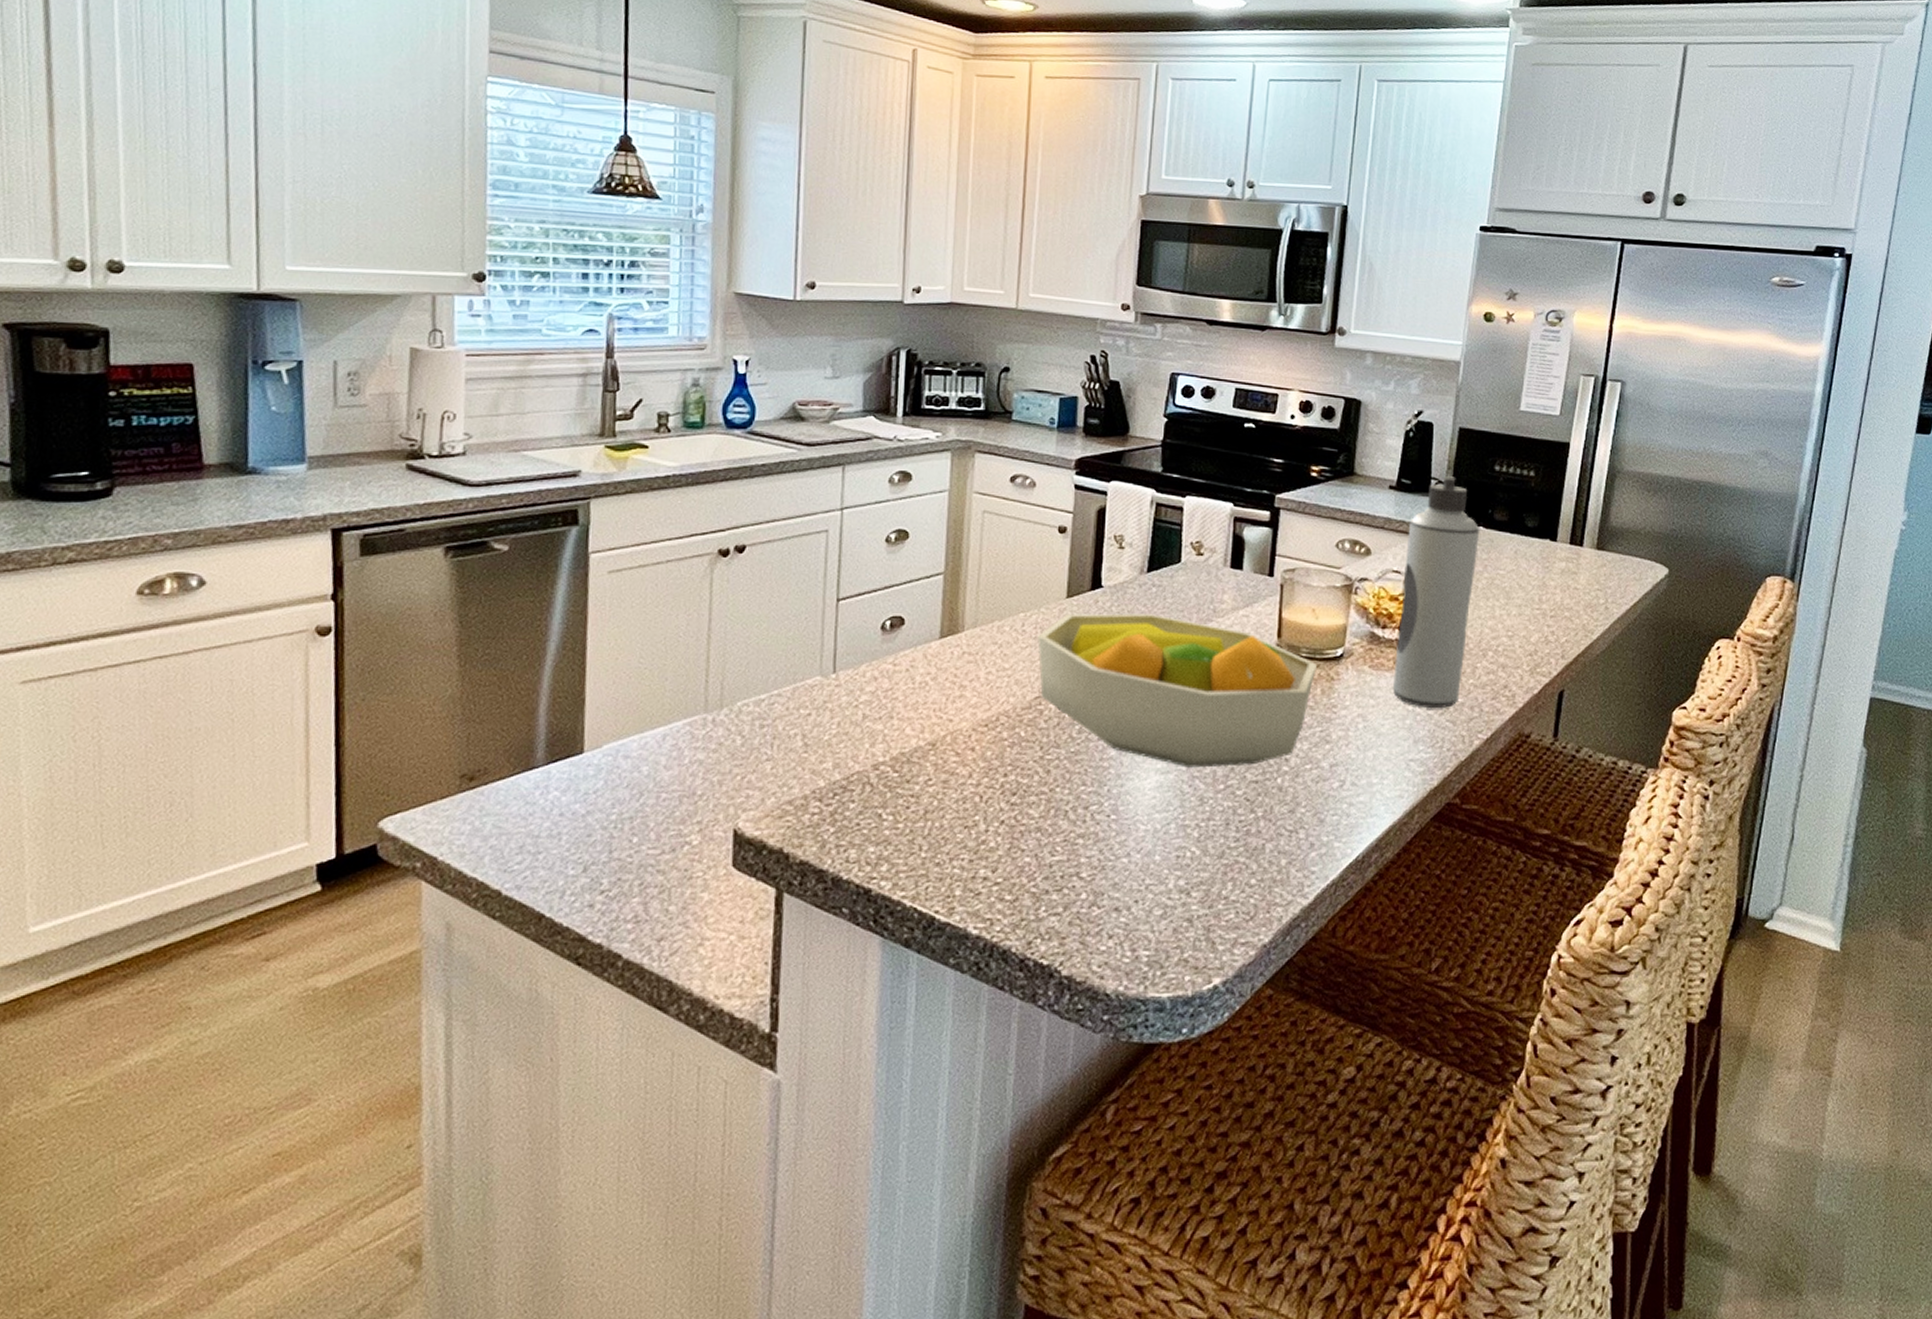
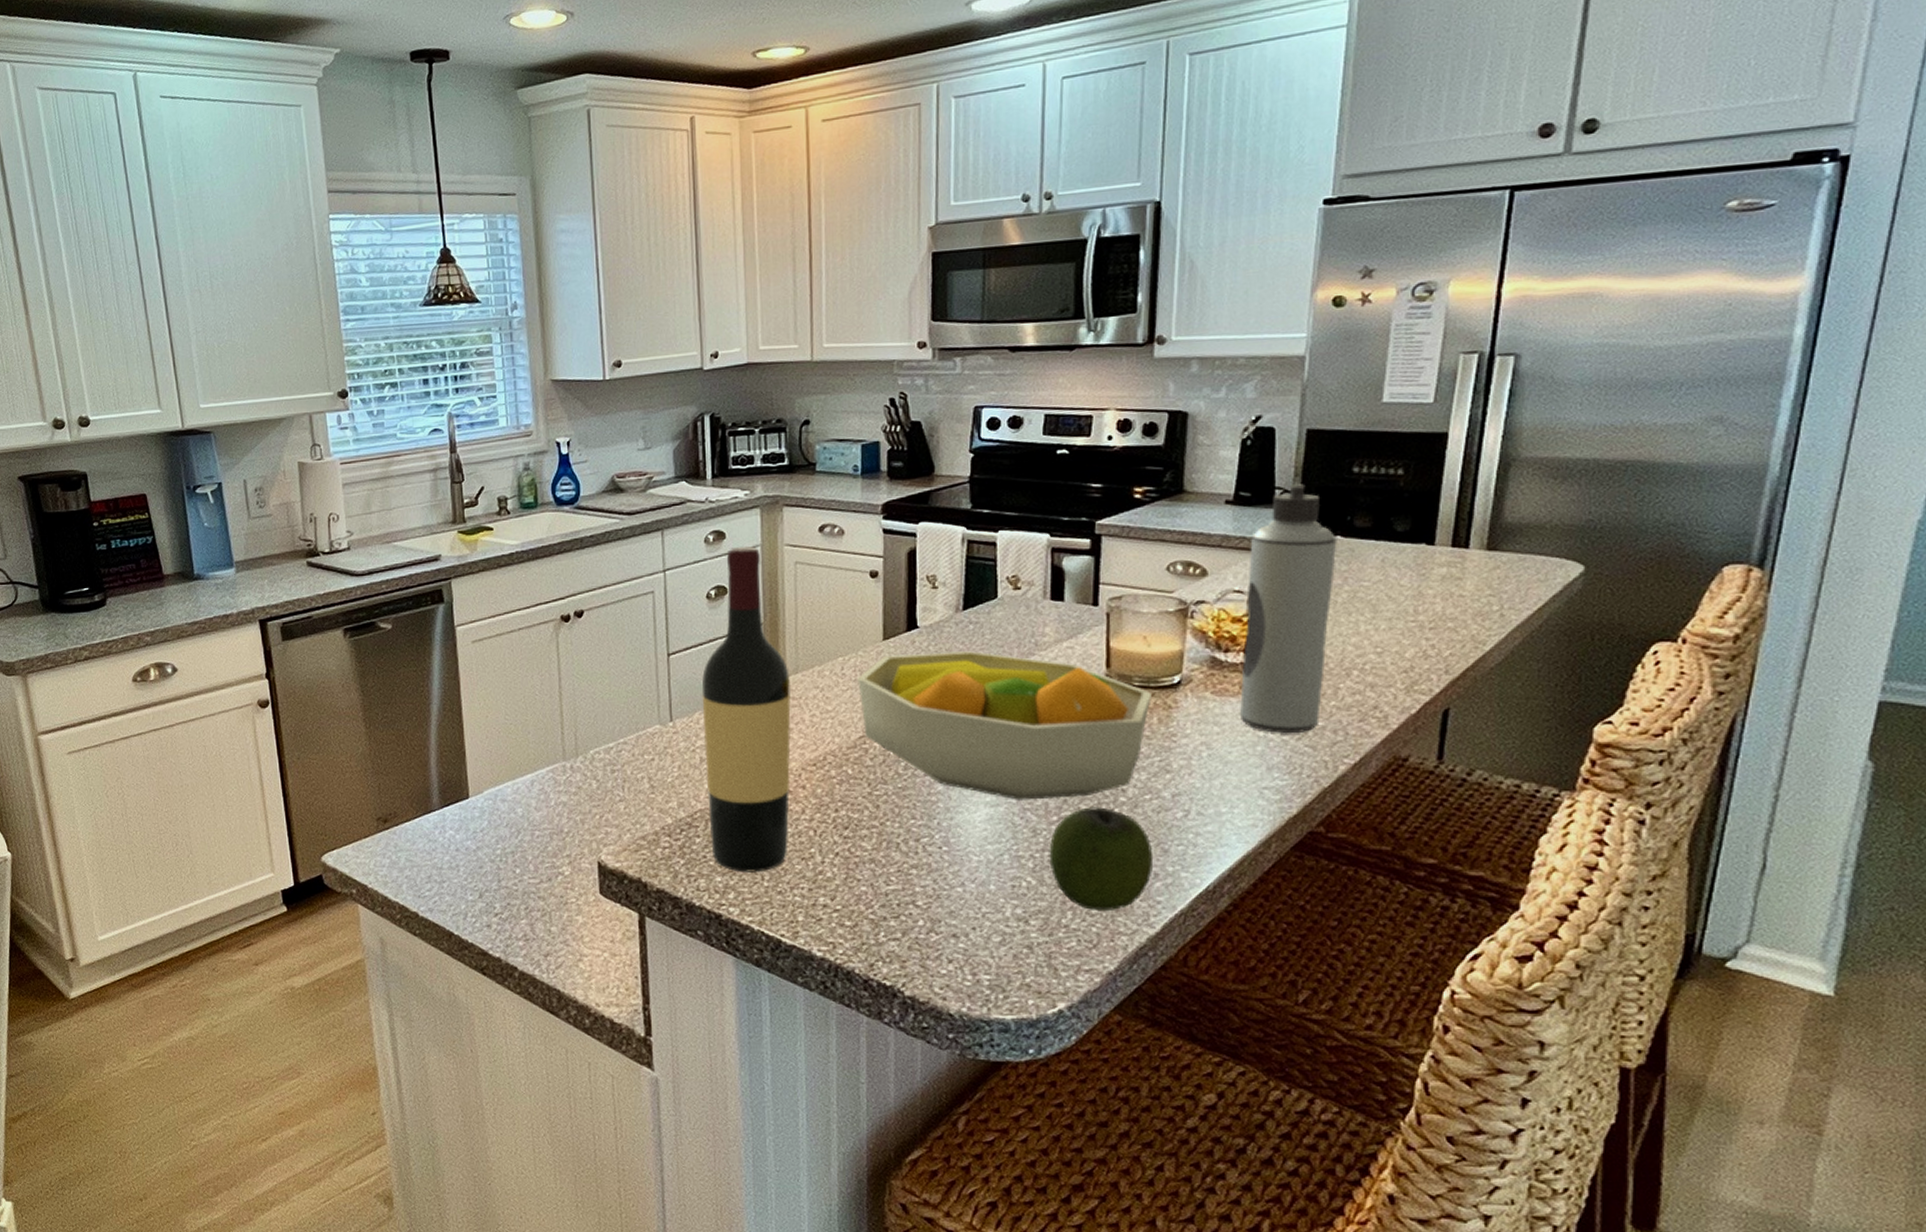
wine bottle: none [866,489,969,842] -> present [701,546,792,872]
apple: none [1214,776,1309,881] -> present [1049,807,1152,910]

